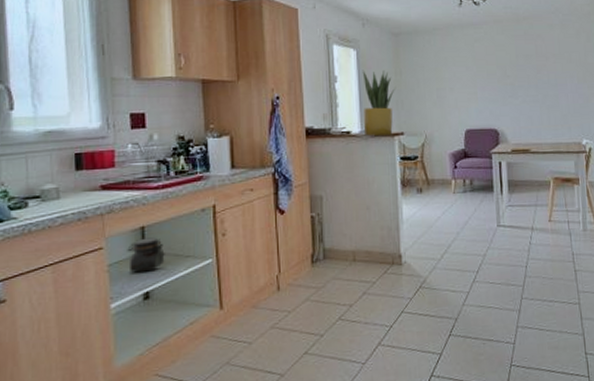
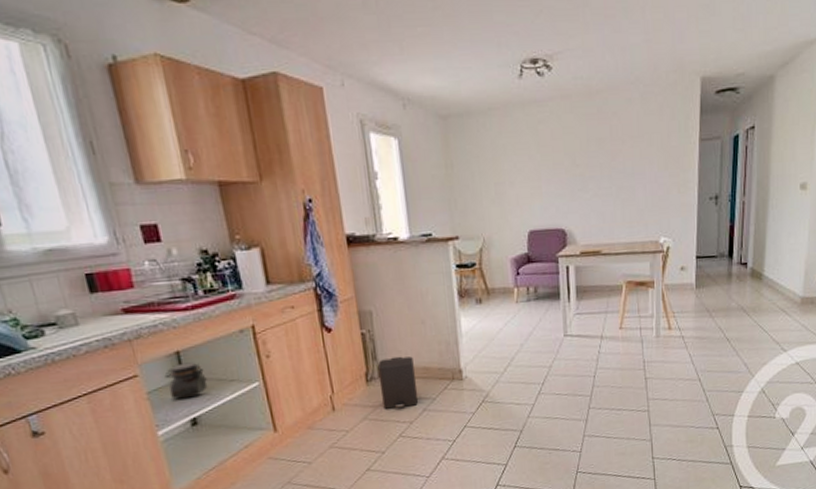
pedal bin: none [323,239,359,291] -> present [377,356,418,409]
planter: present [362,69,396,137] -> none [406,163,448,243]

